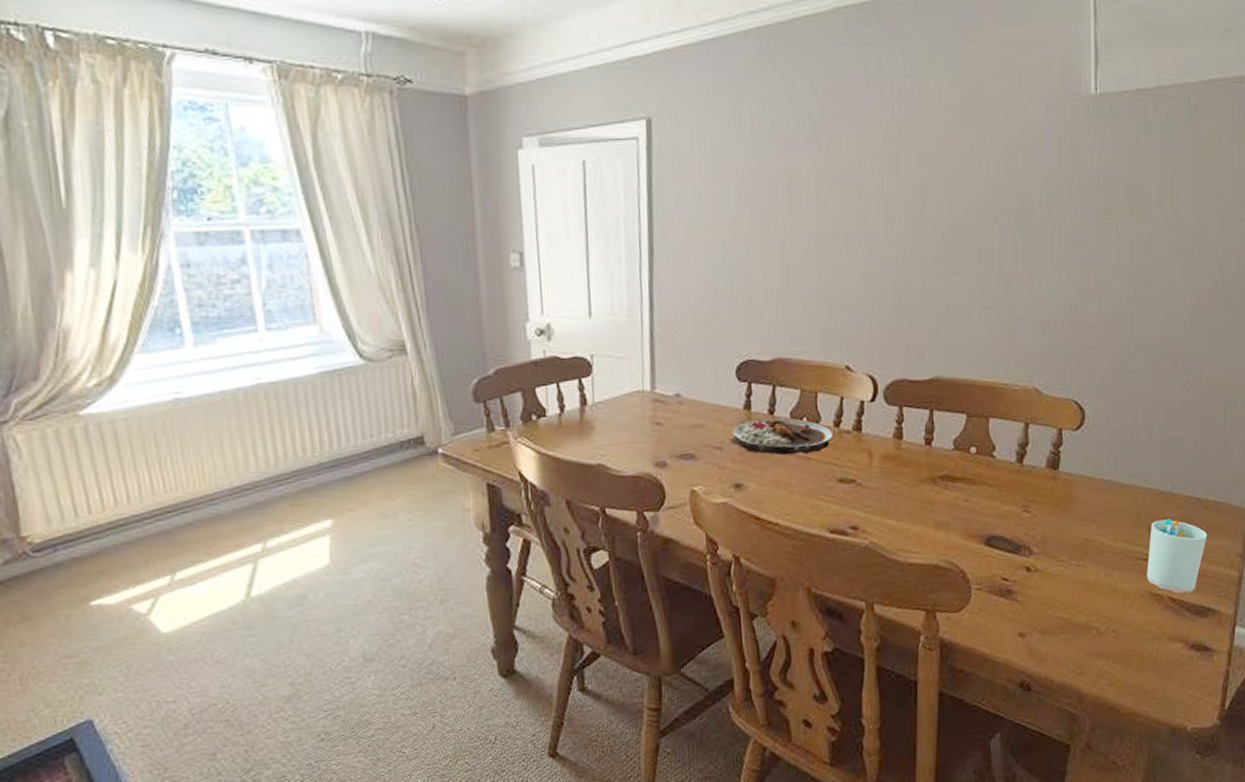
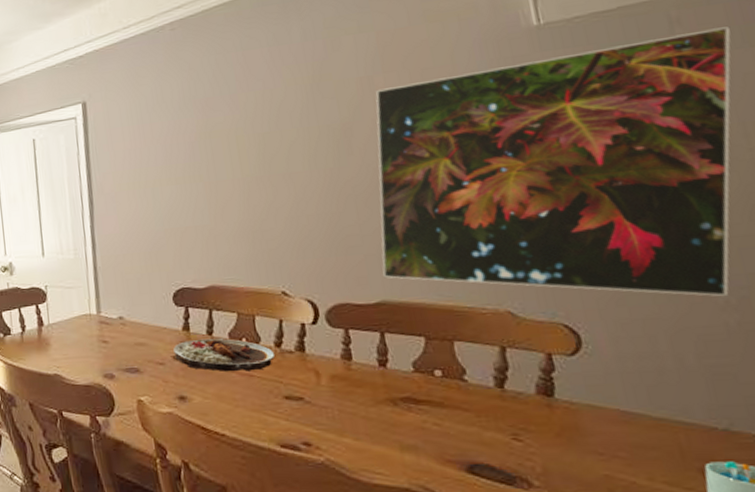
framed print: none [939,121,1229,376] -> present [375,26,731,297]

